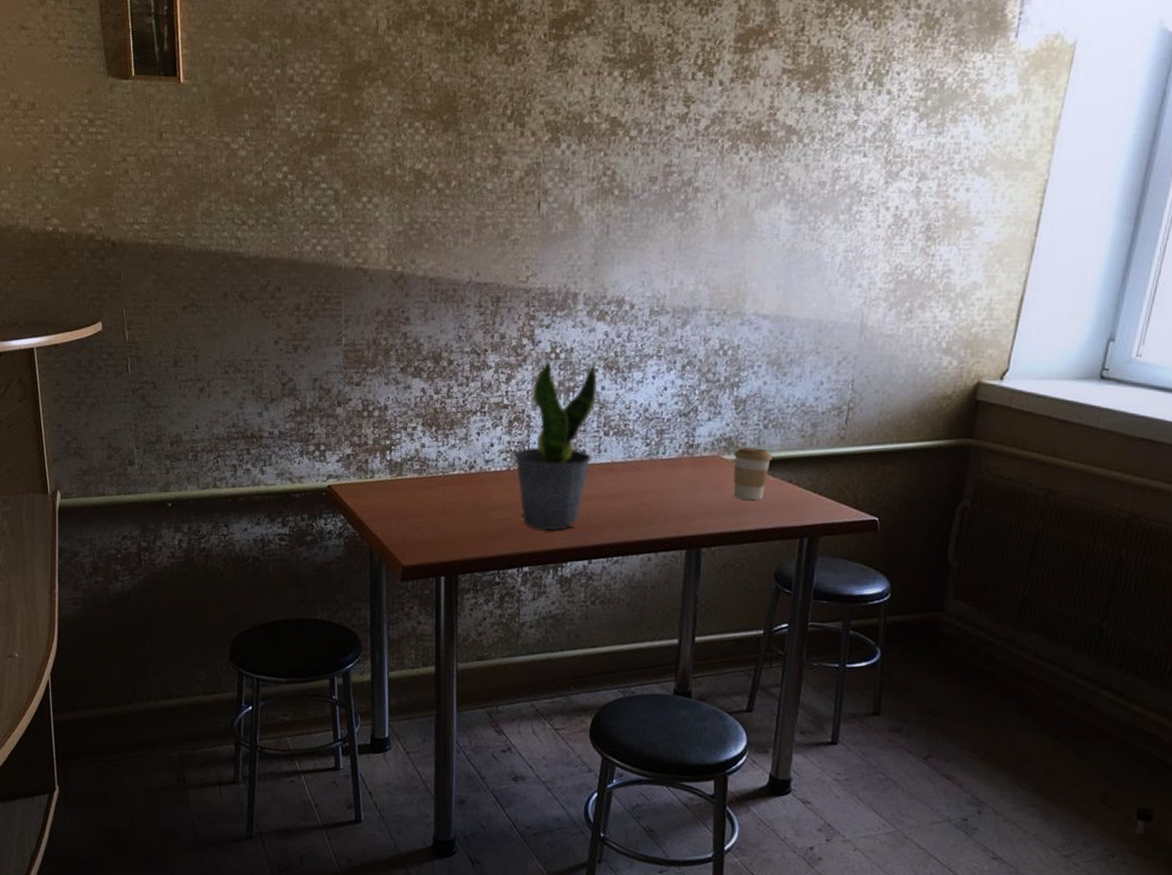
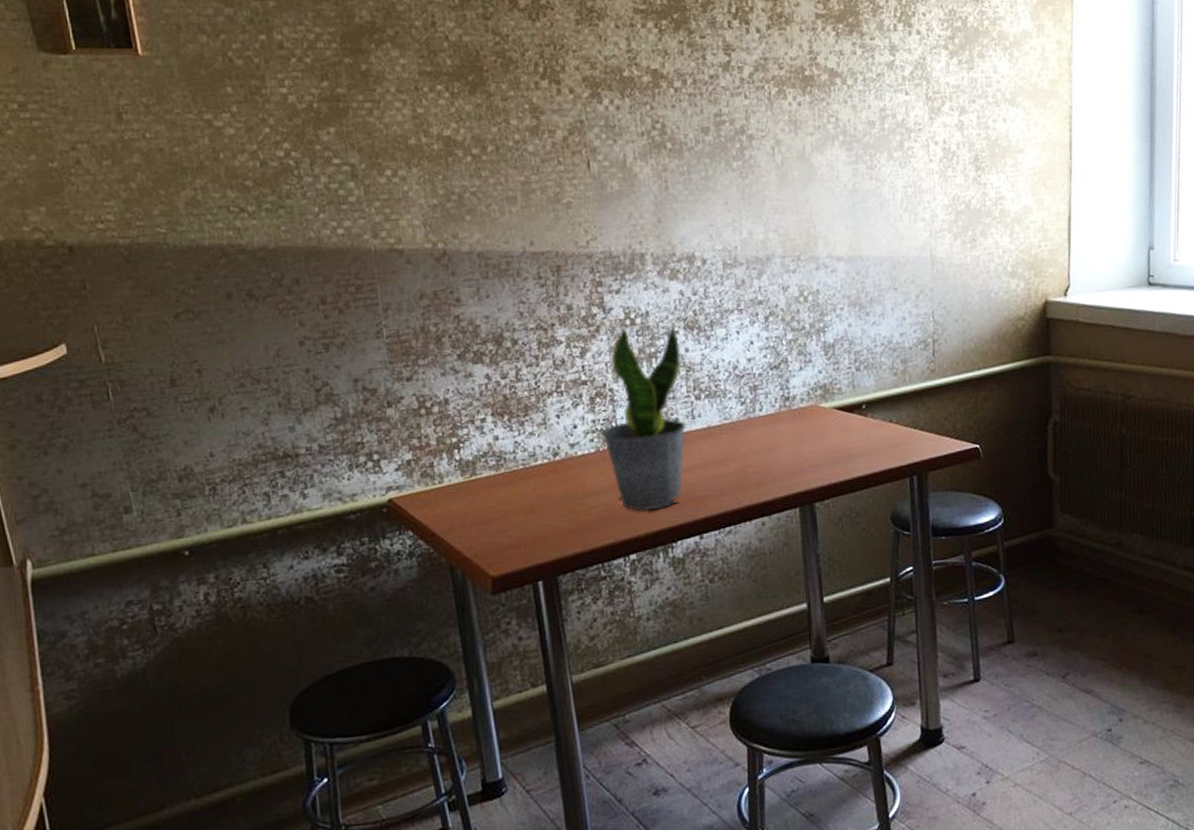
coffee cup: present [733,447,773,501] -> none [831,391,870,447]

